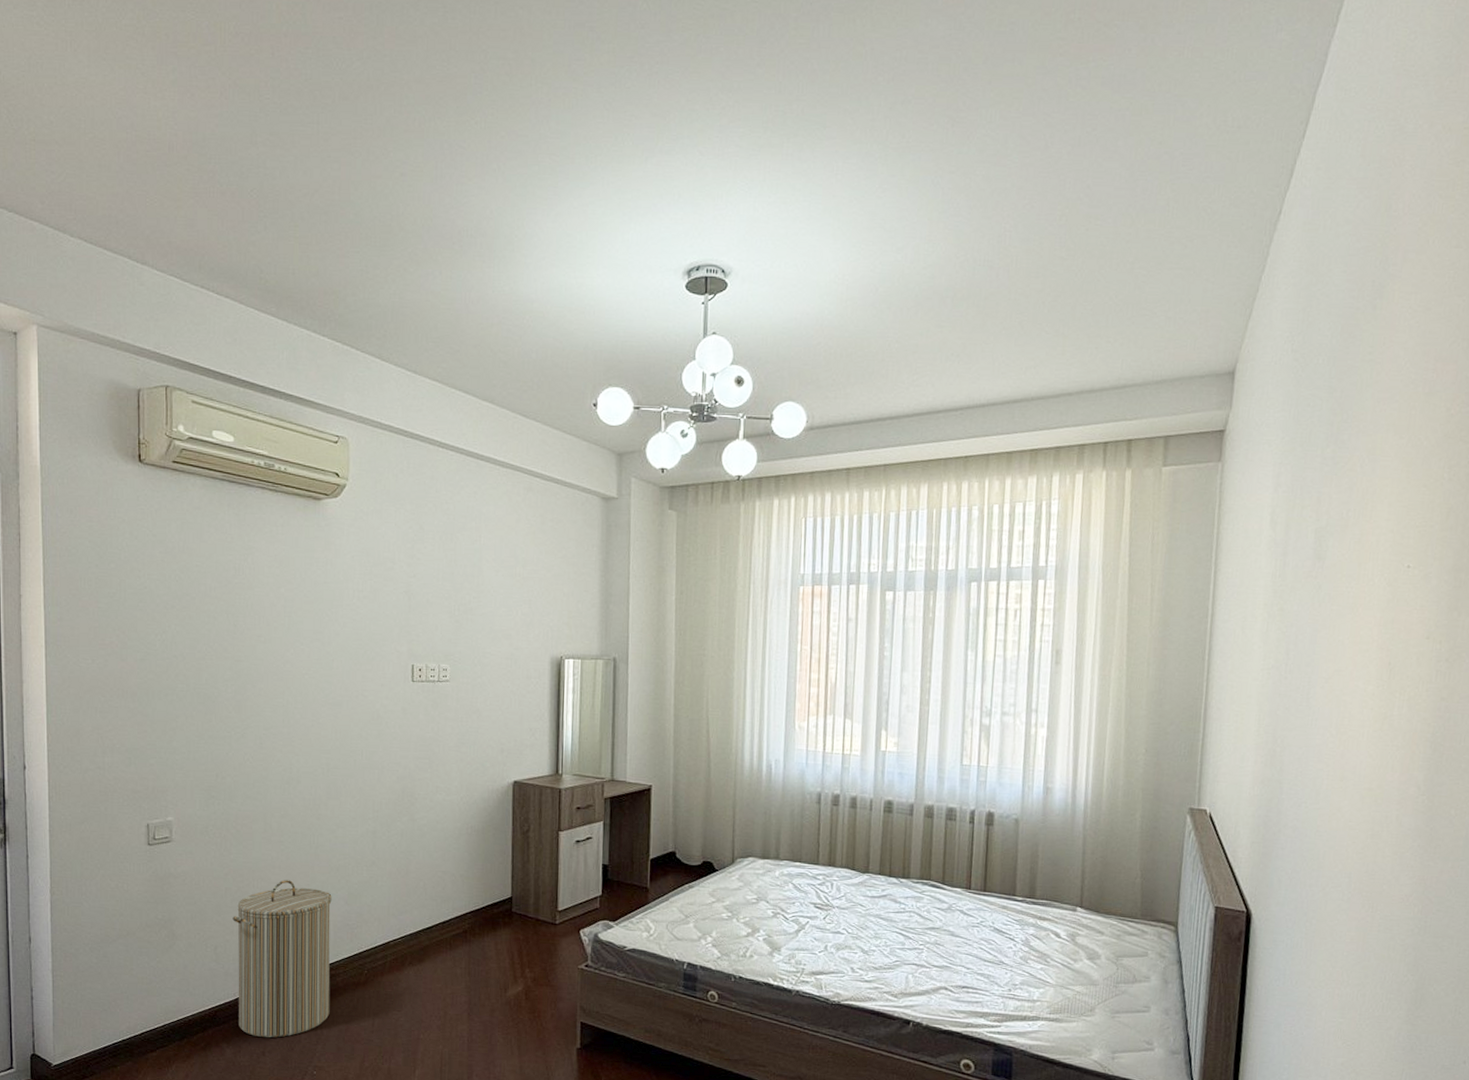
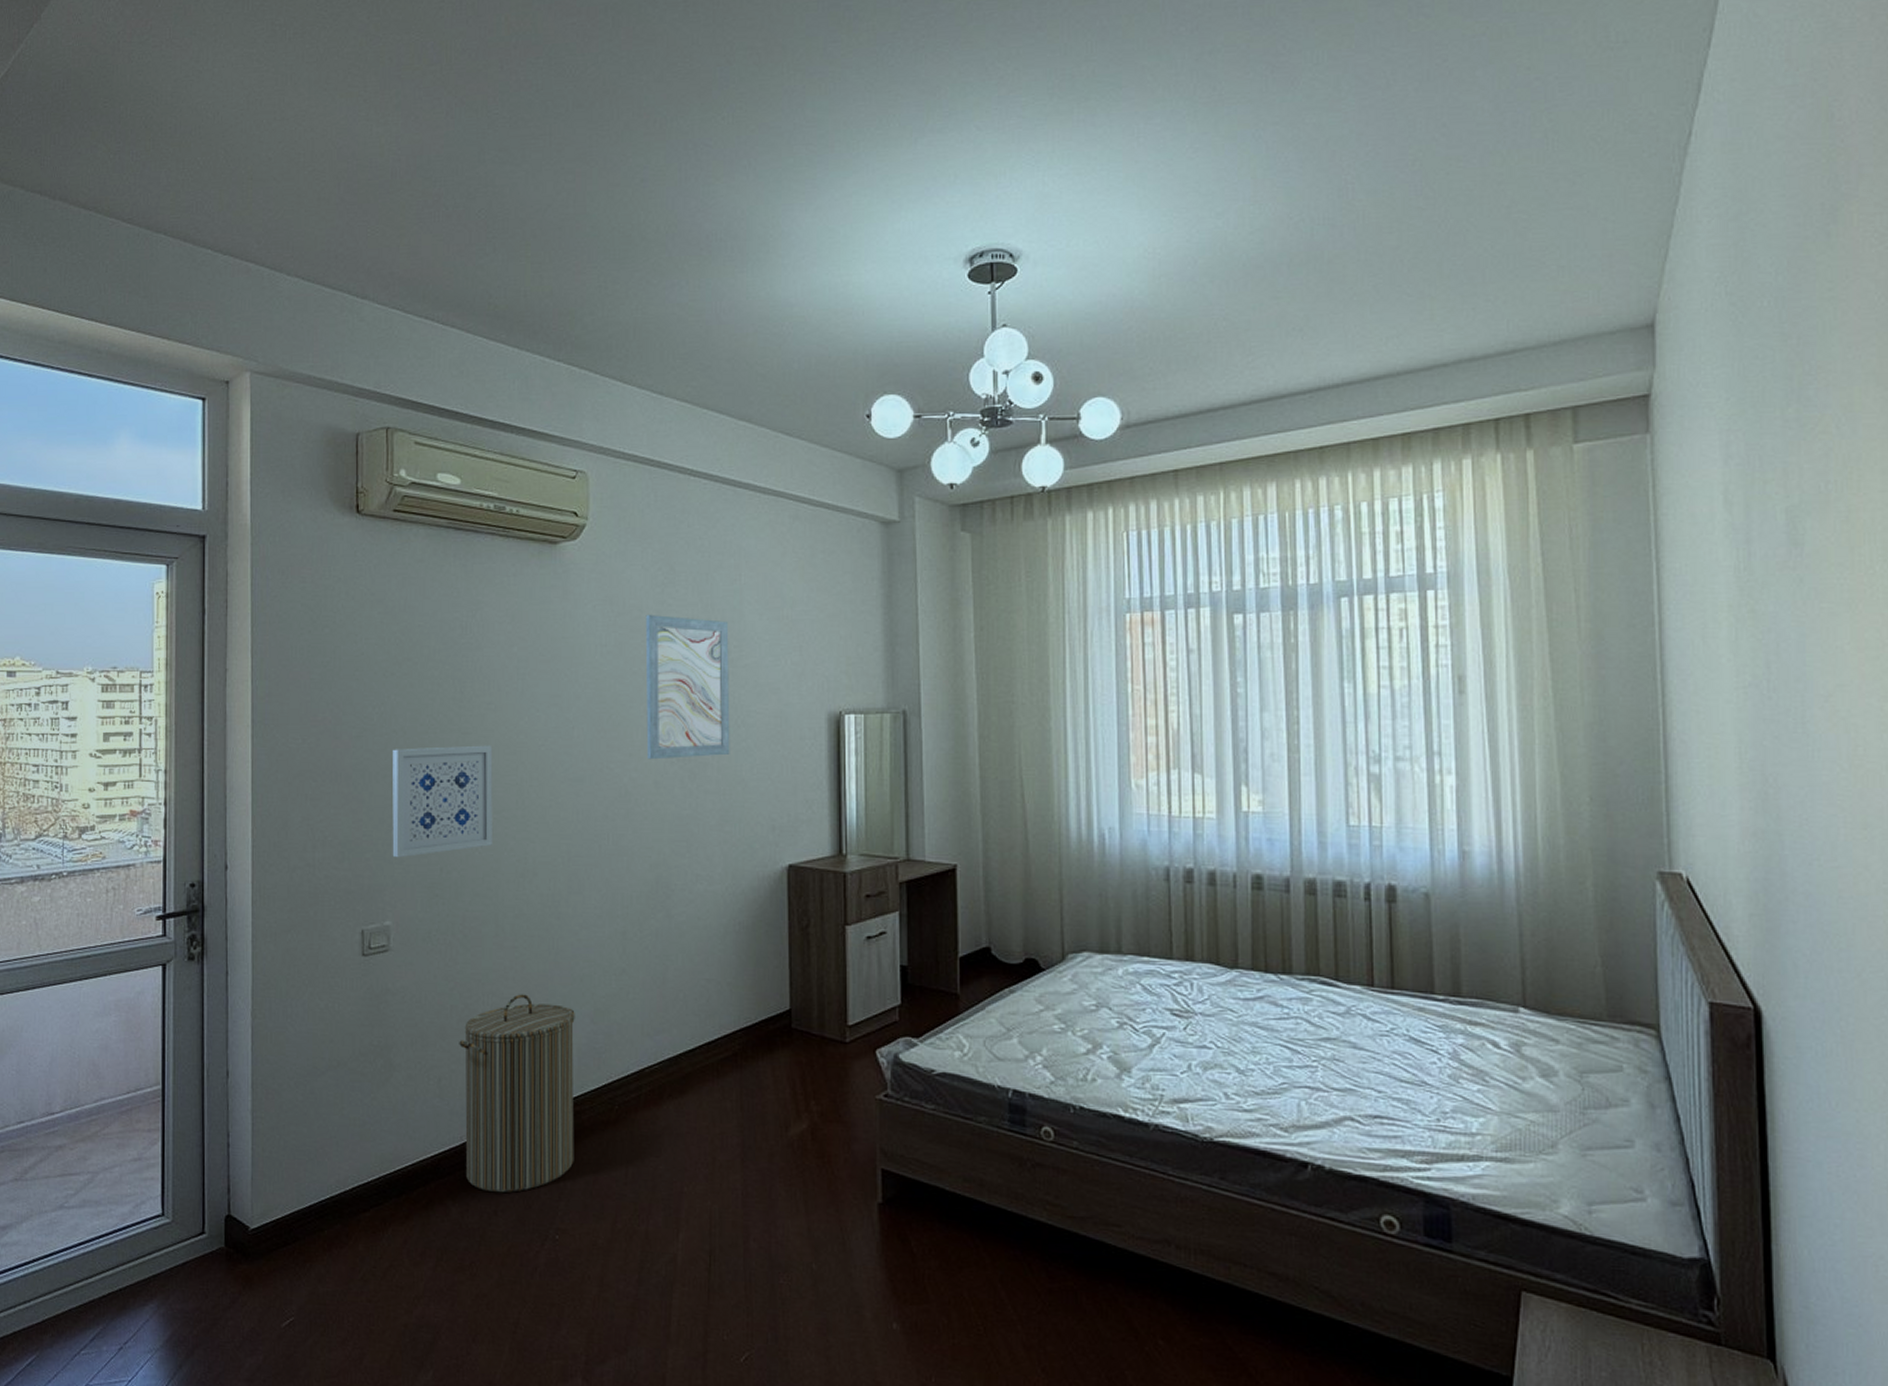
wall art: none [173,671,262,765] -> present [392,745,493,858]
wall art: none [396,567,470,690] -> present [645,615,730,760]

